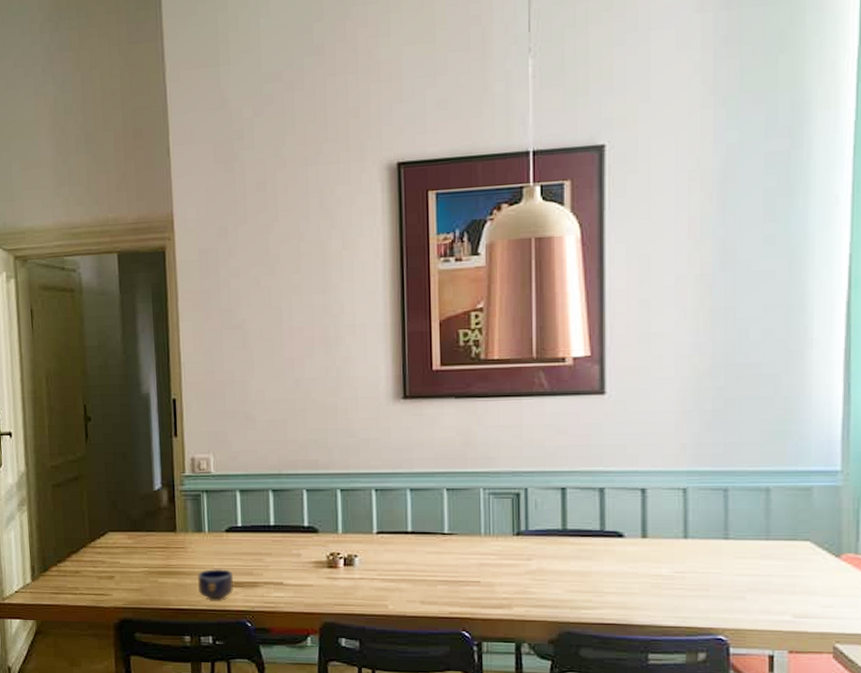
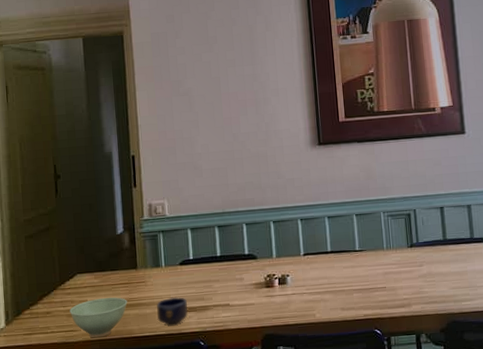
bowl: none [100,561,165,605] -> present [69,297,127,338]

